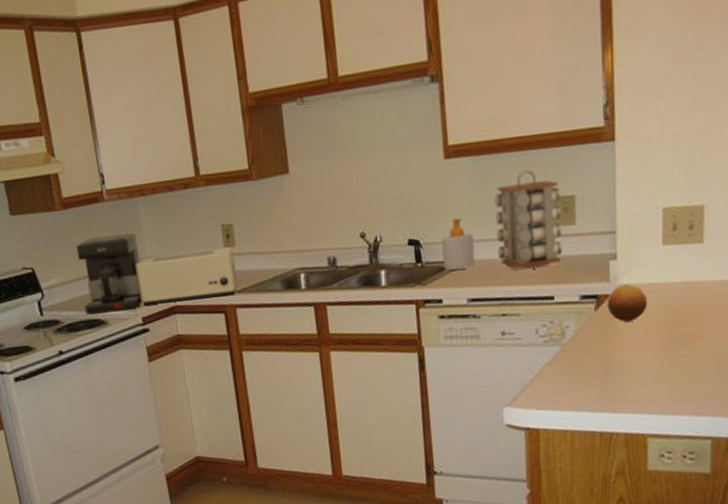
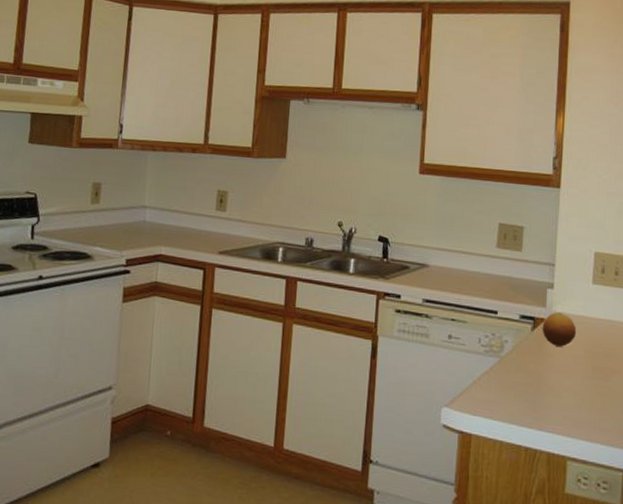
coffee maker: present [76,233,142,314] -> none [74,178,139,249]
toaster: present [135,247,238,306] -> none [129,205,225,255]
soap bottle: present [441,218,475,271] -> none [406,226,435,272]
spice rack: present [494,169,563,270] -> none [453,197,512,283]

